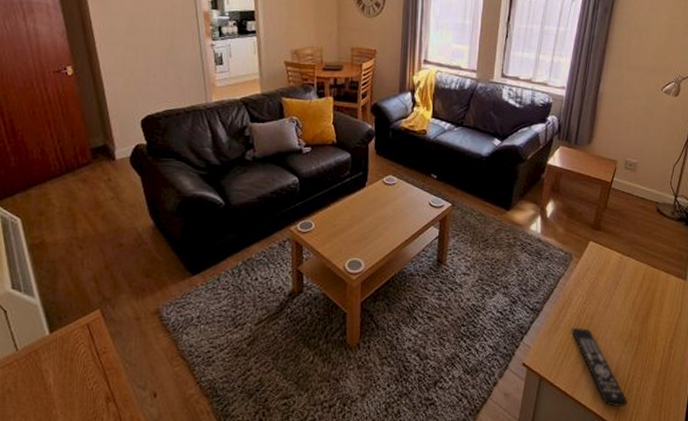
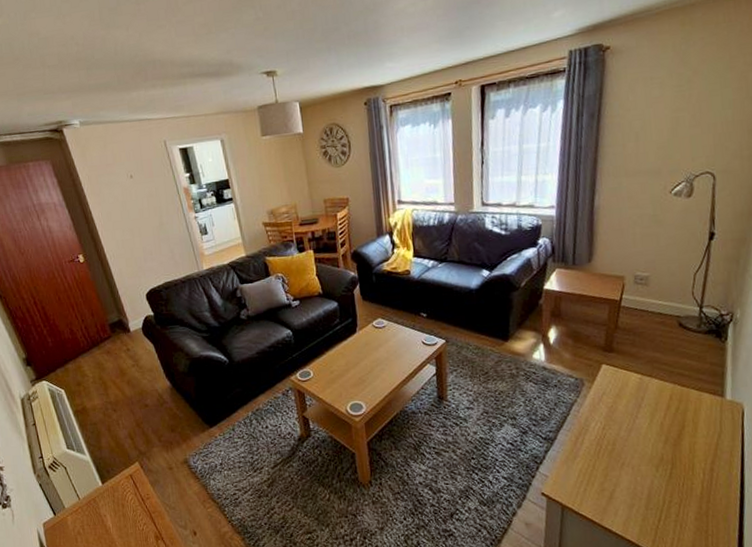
remote control: present [571,328,627,407] -> none [592,454,666,534]

